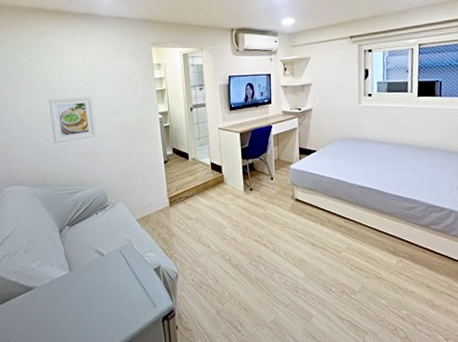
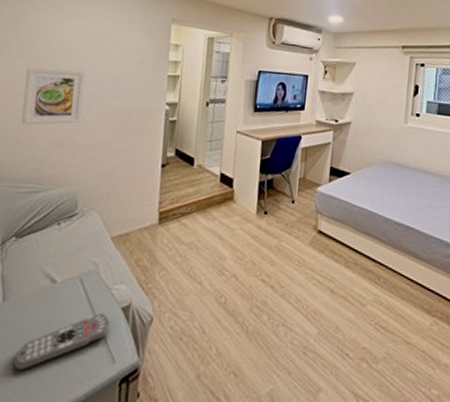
remote control: none [86,273,148,316] -> present [13,312,110,370]

